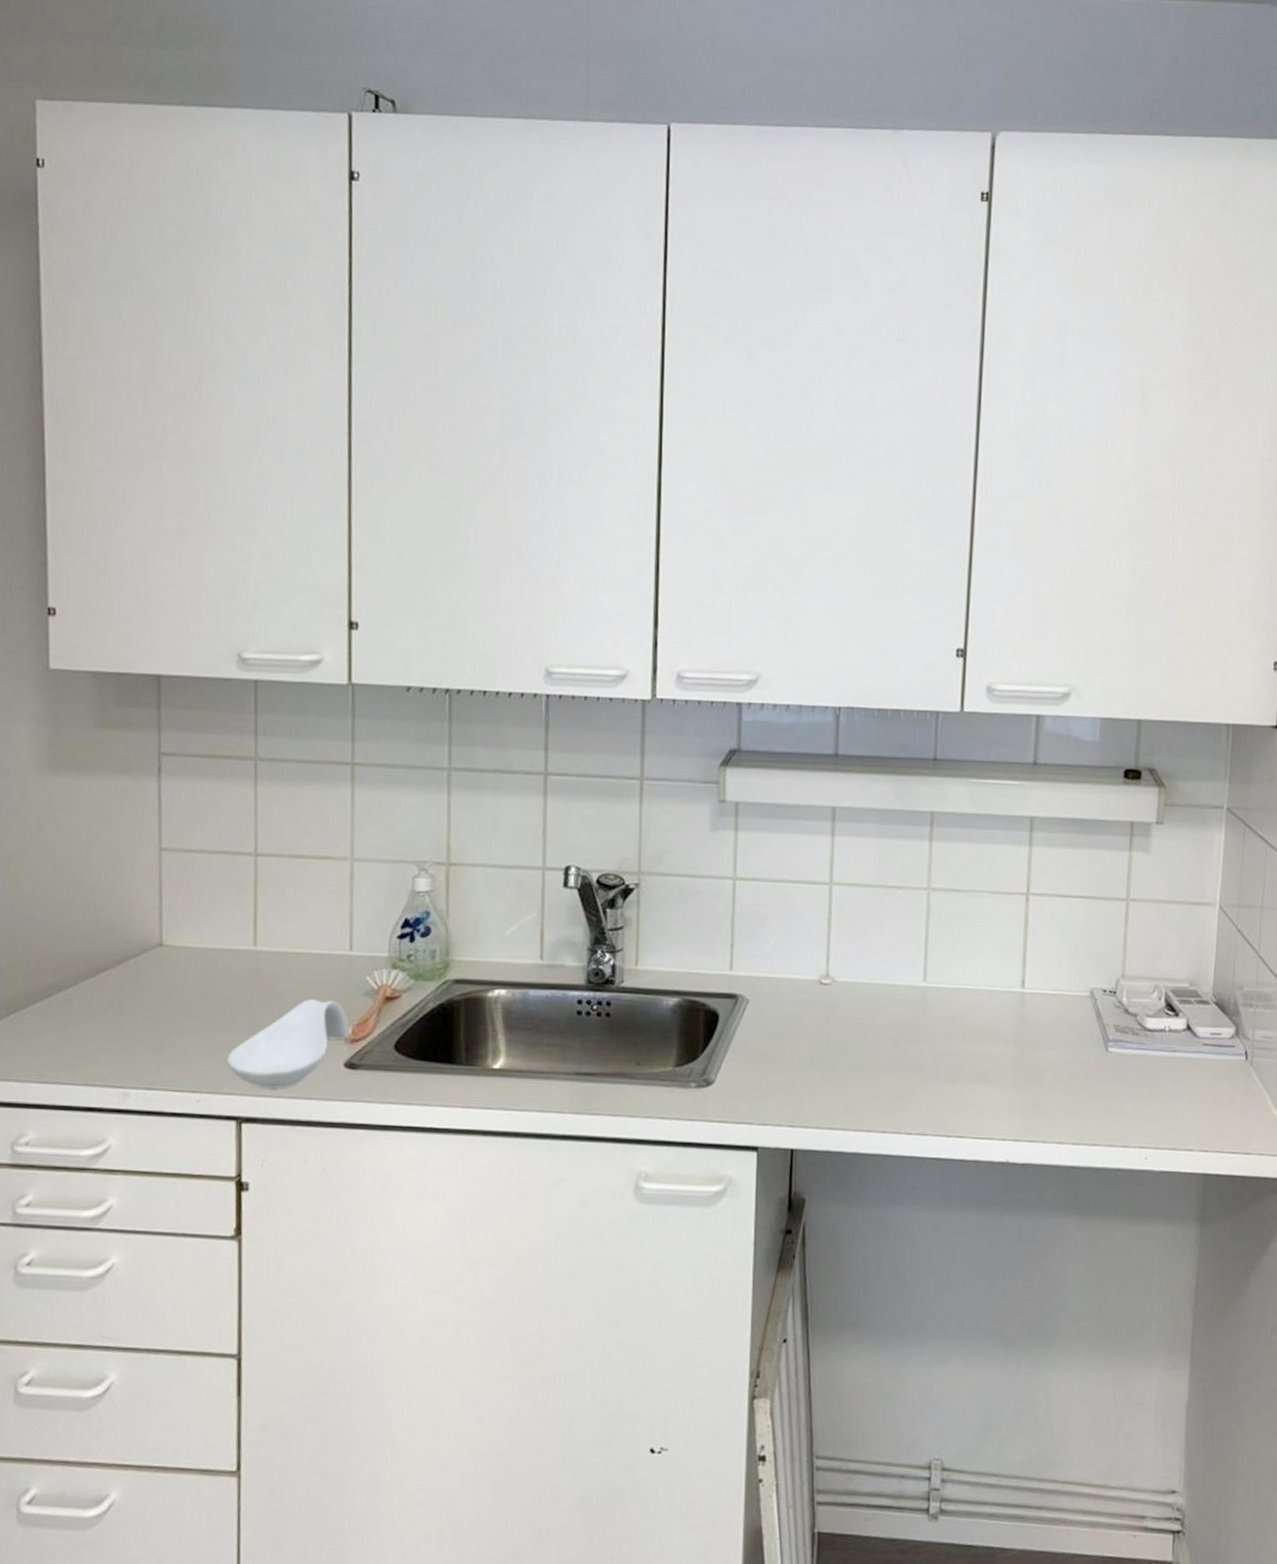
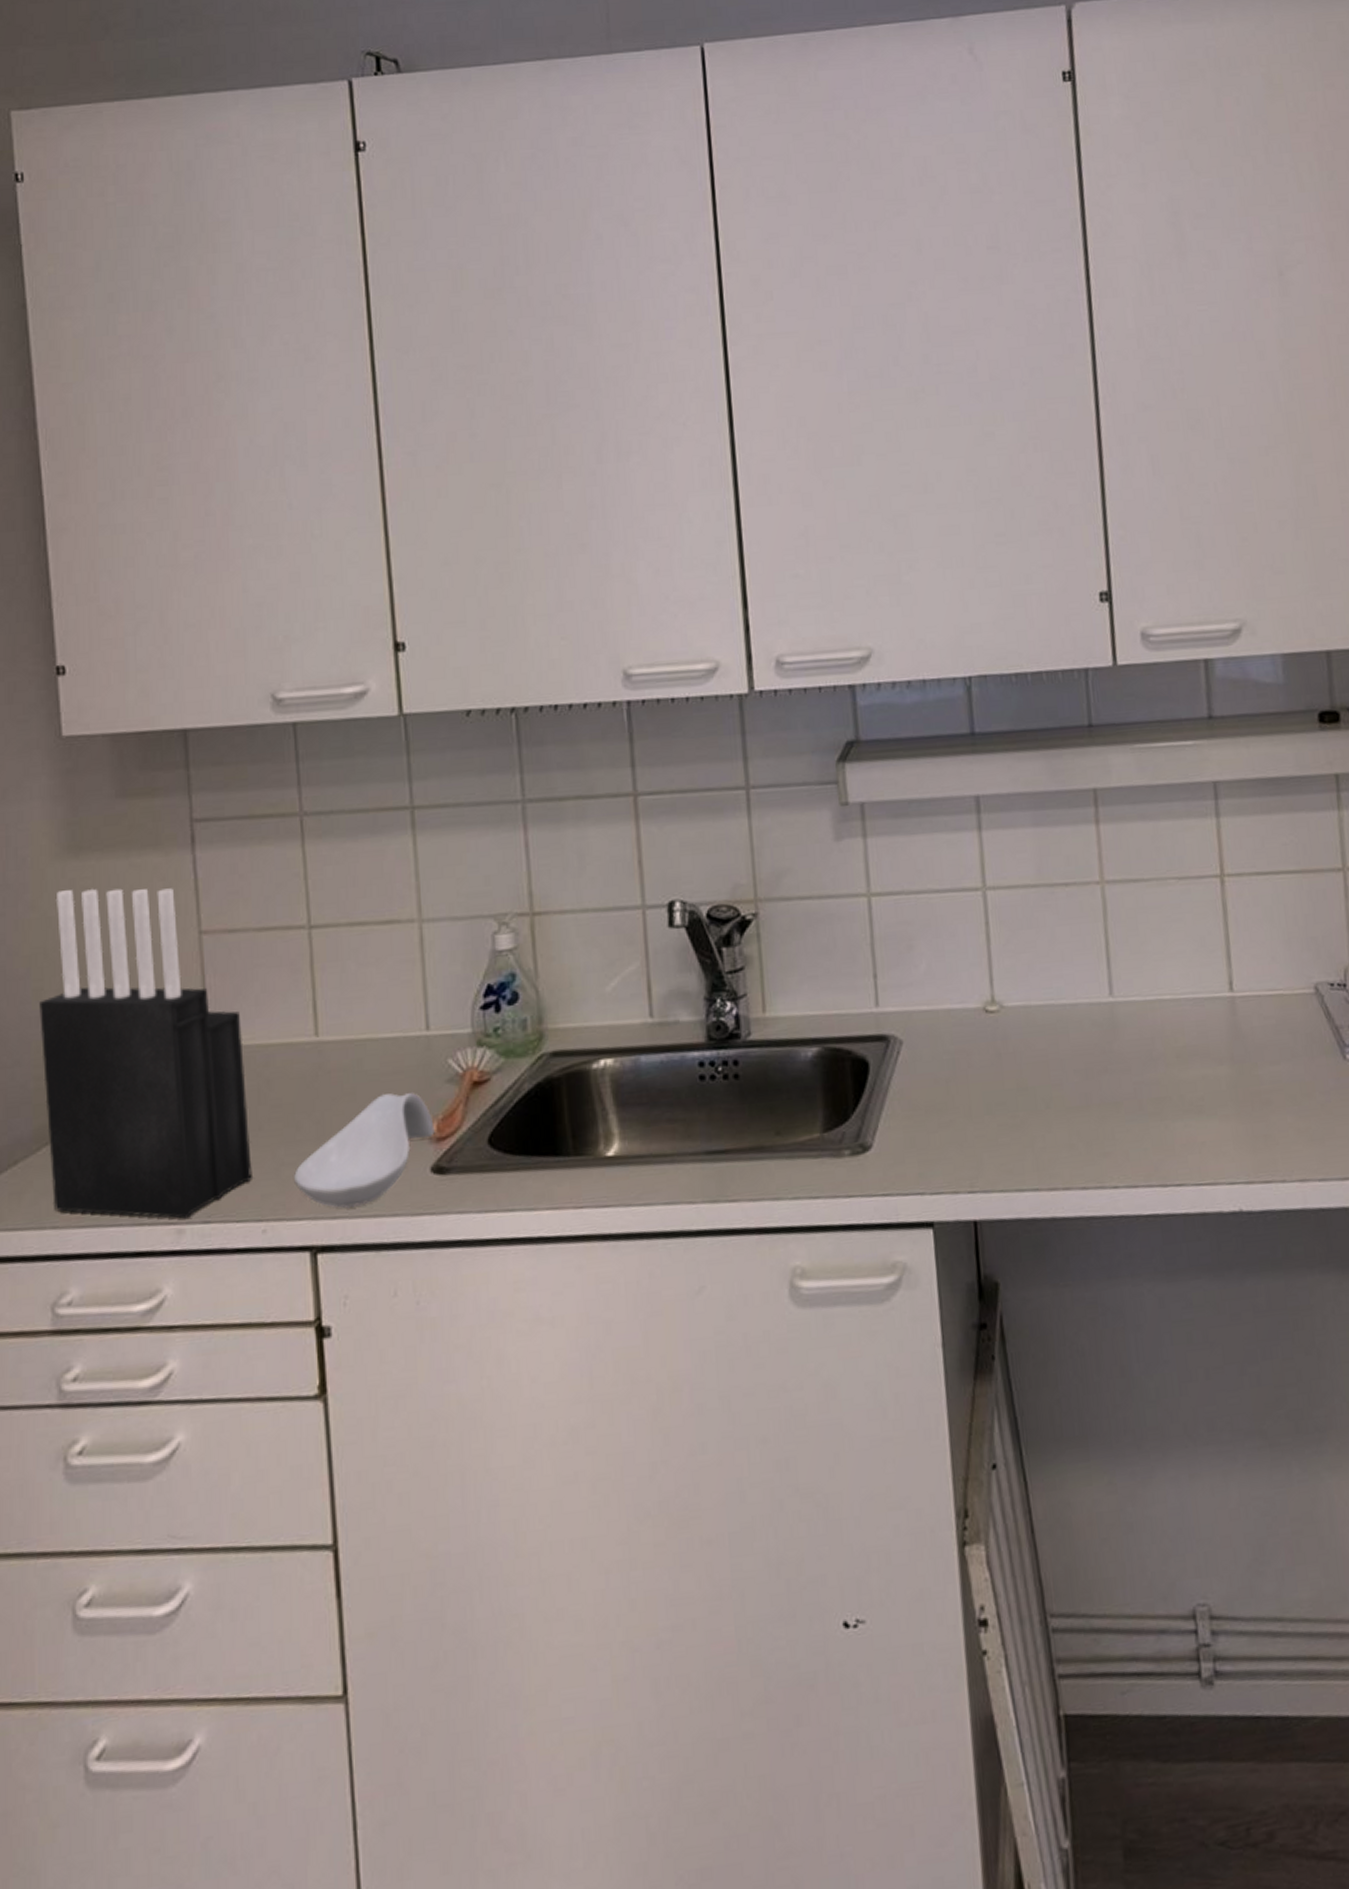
knife block: none [15,801,192,1084] -> present [39,888,252,1219]

